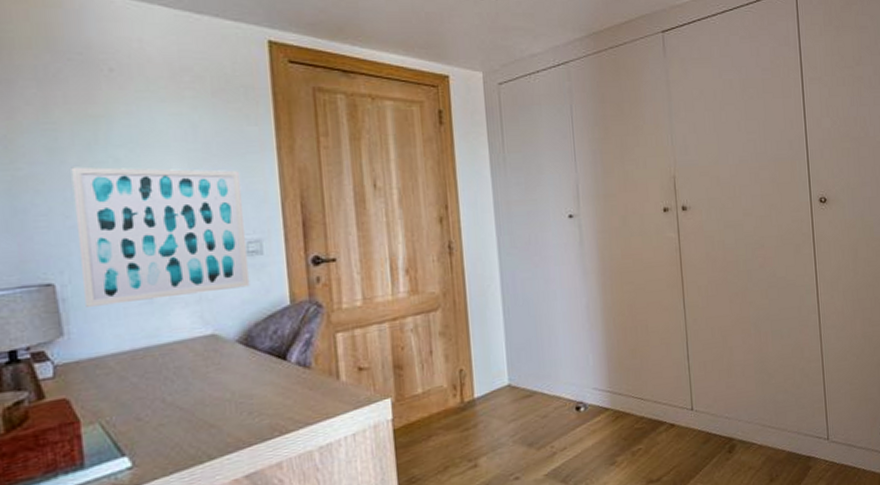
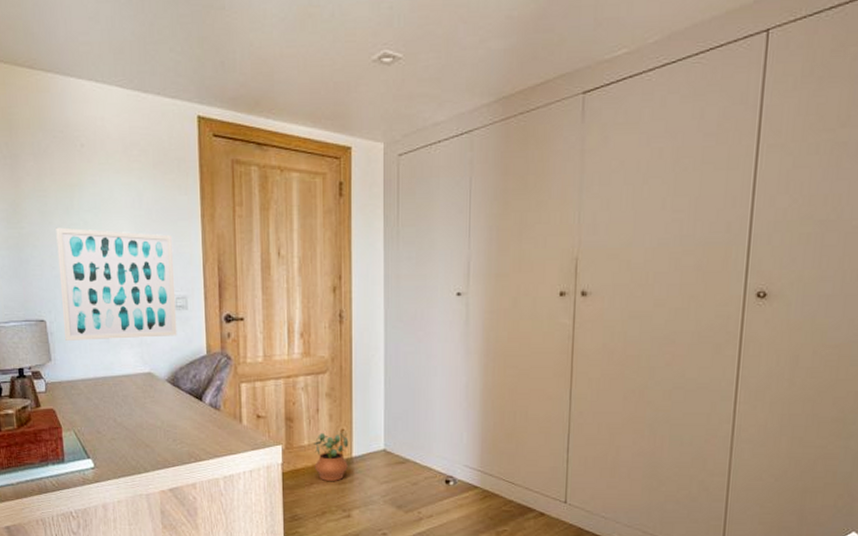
potted plant: none [429,374,472,431] -> present [314,433,349,481]

